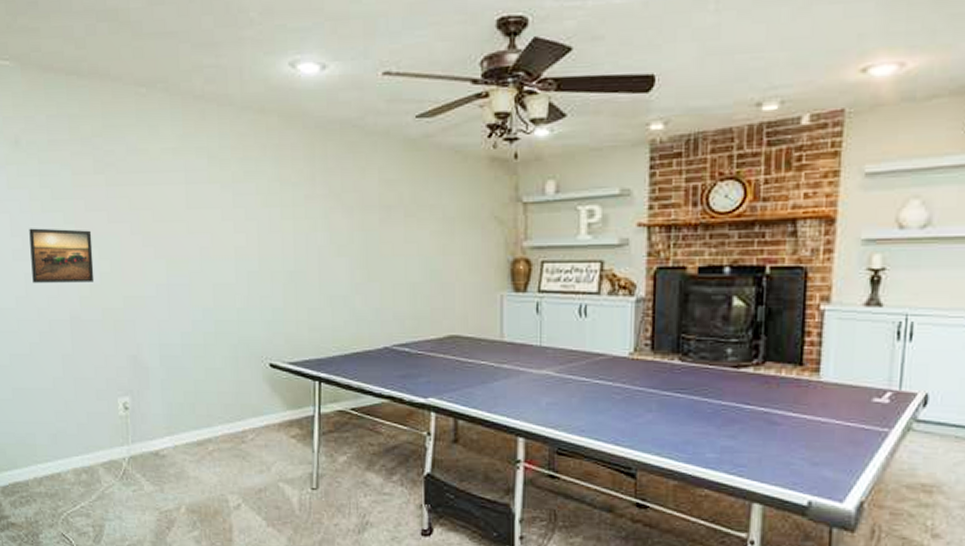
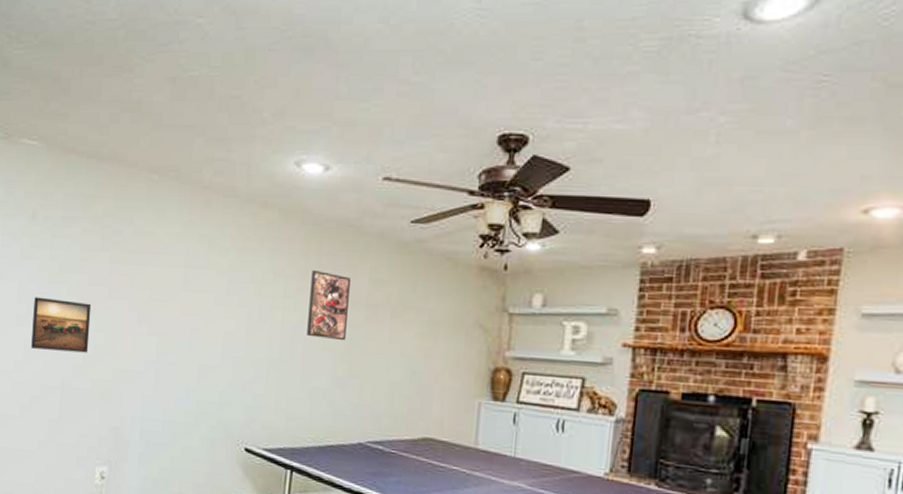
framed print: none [319,174,361,246] -> present [307,269,350,341]

